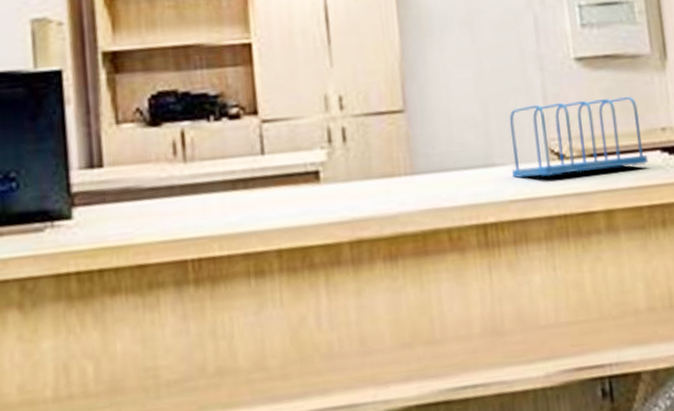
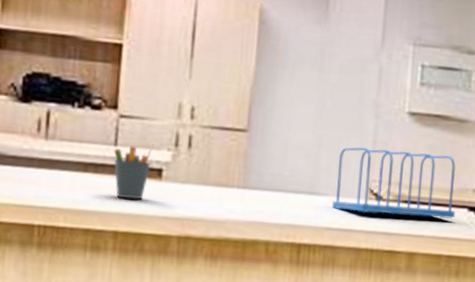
pen holder: none [261,144,305,212] -> present [113,143,154,200]

